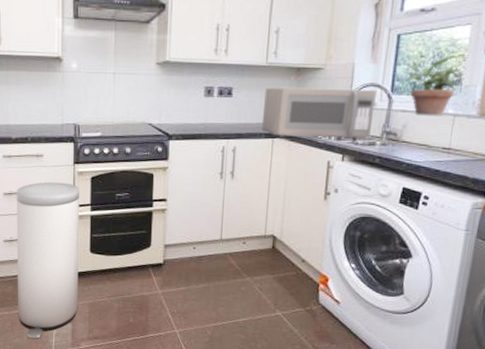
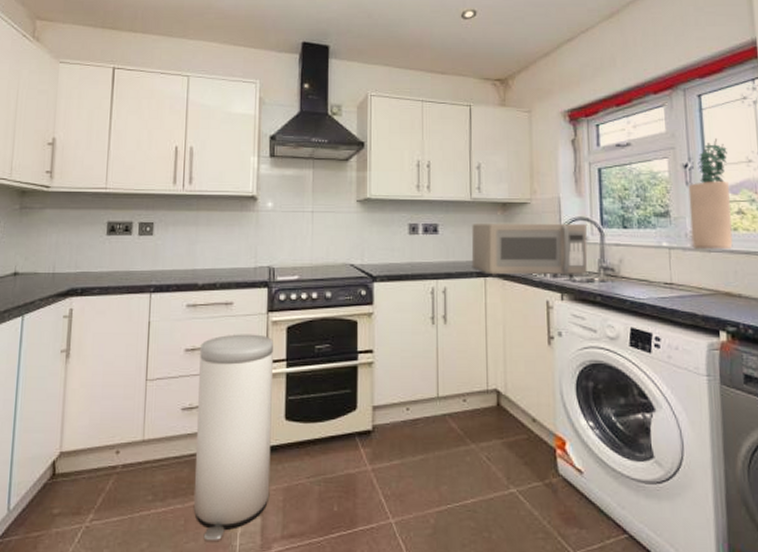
potted plant: present [403,54,466,116] -> none [610,187,670,250]

